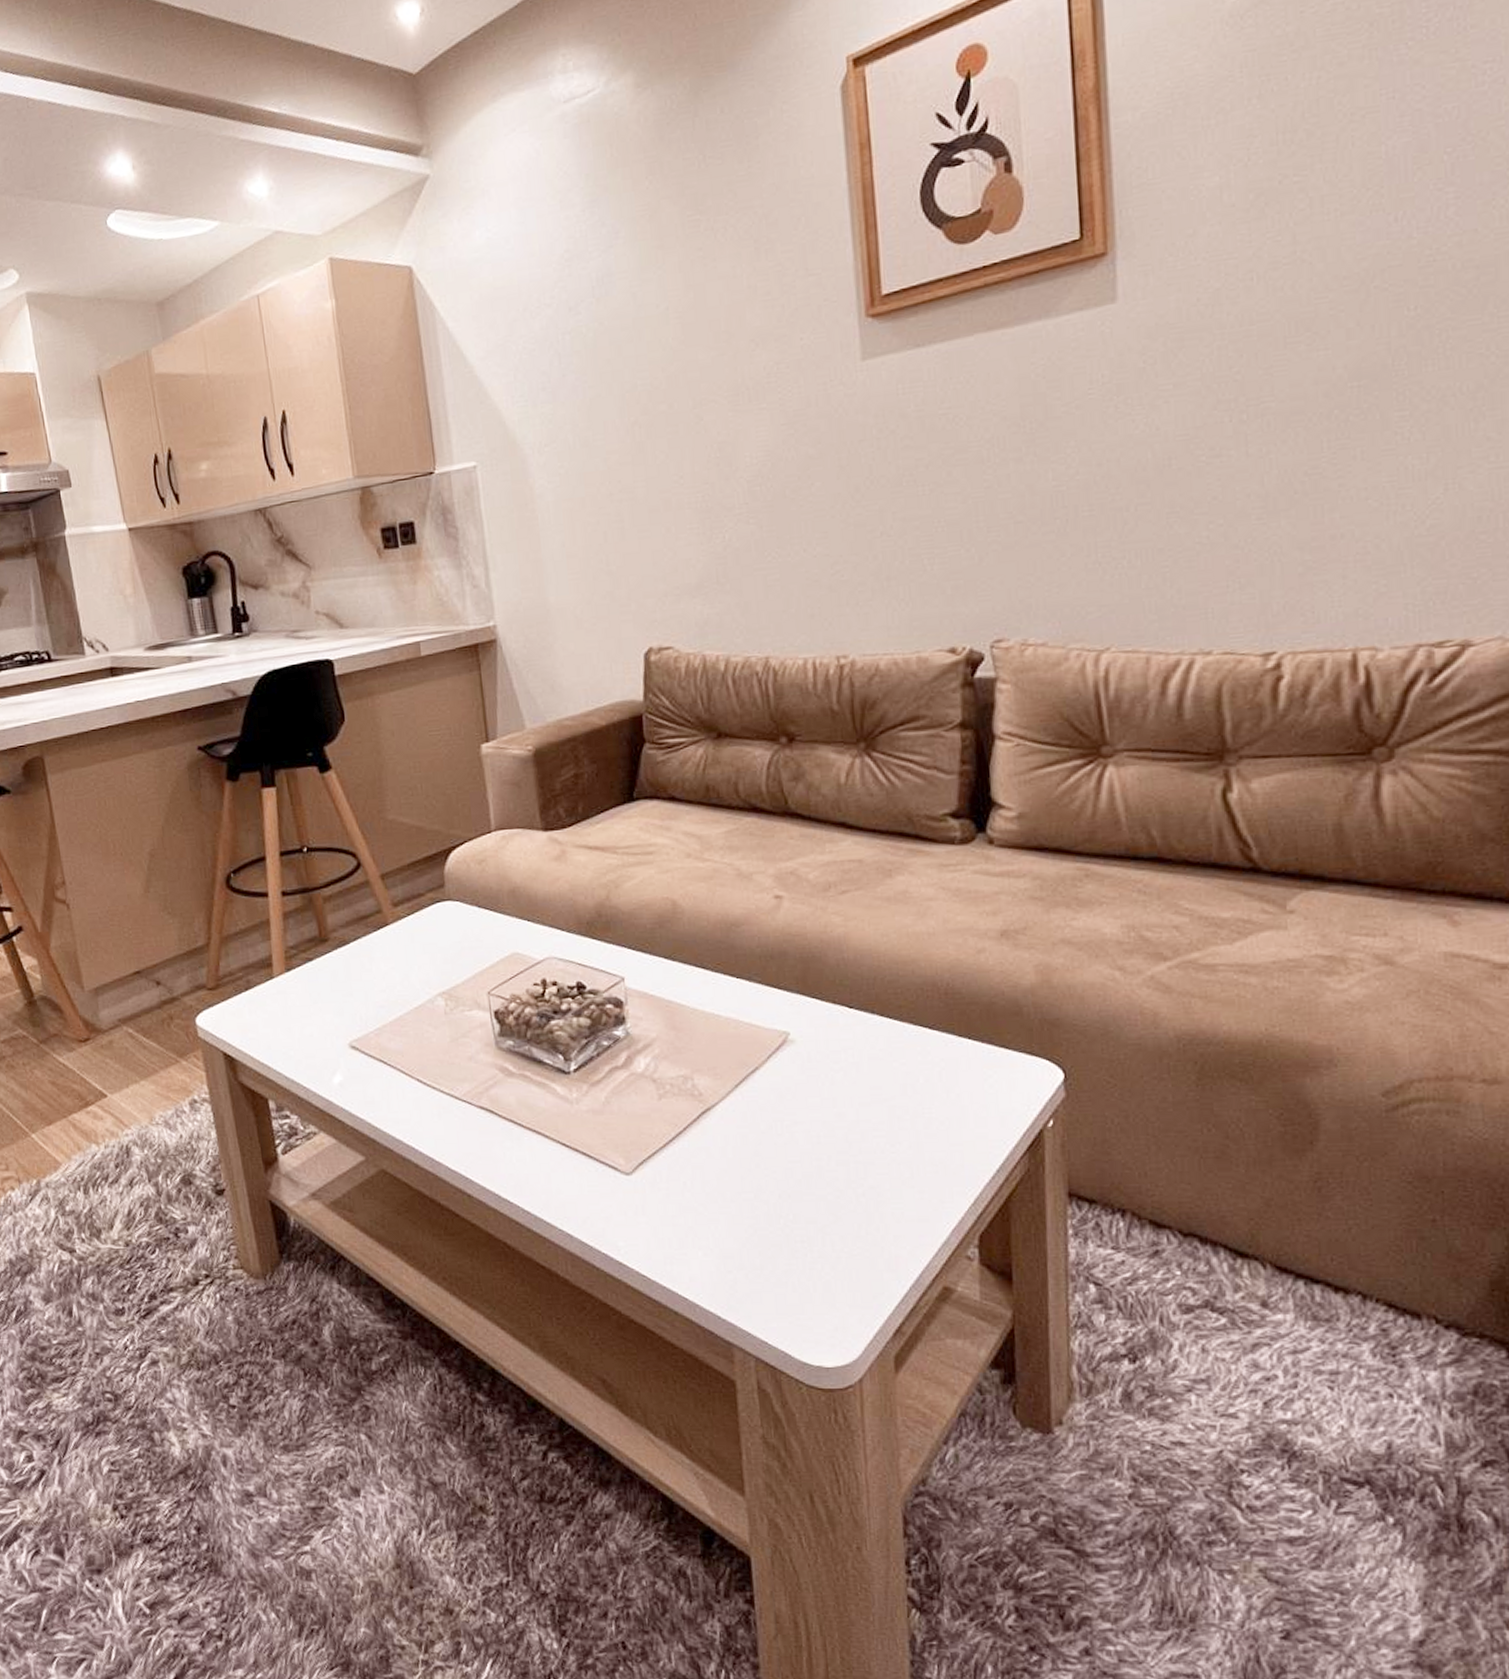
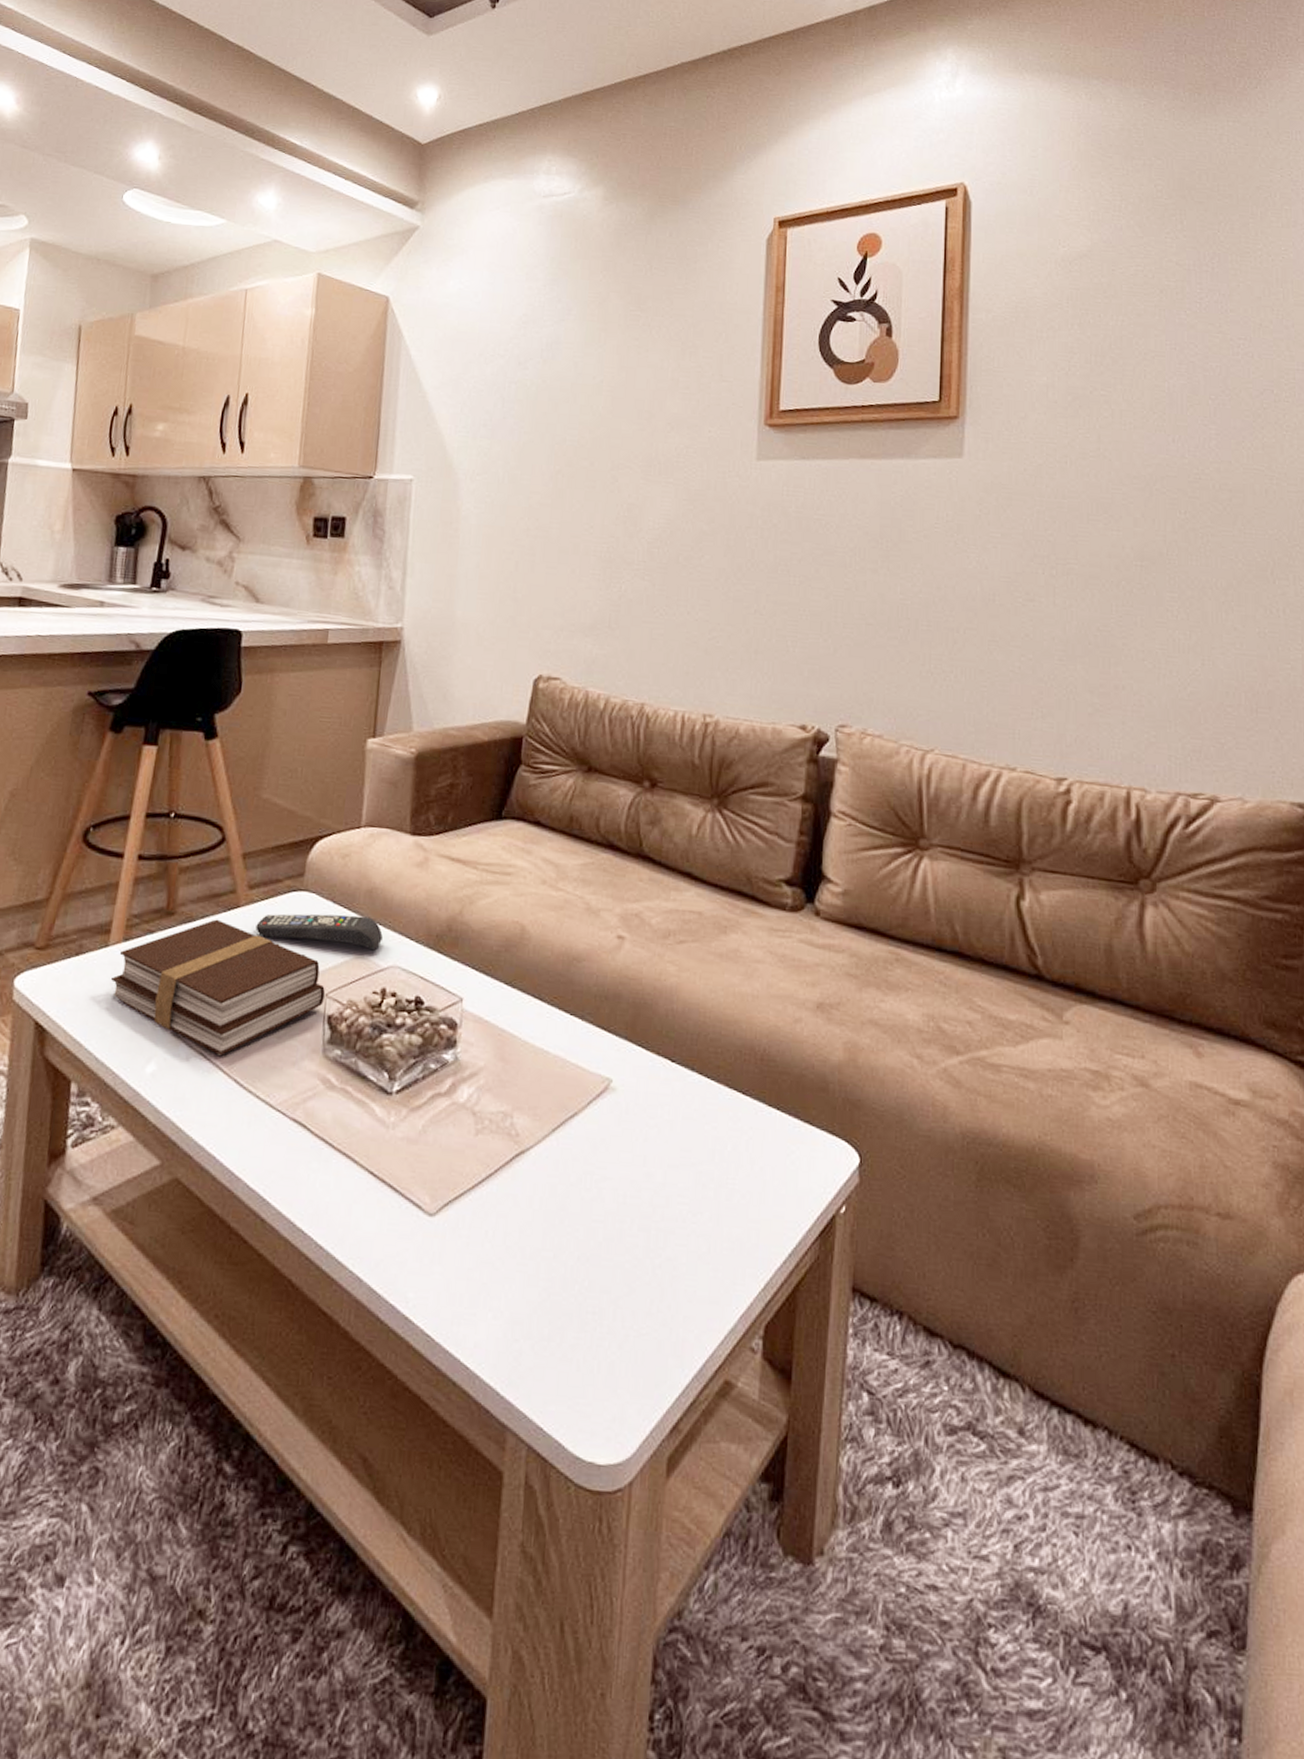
book: none [283,939,488,1060] -> present [111,919,326,1055]
remote control: none [407,915,534,949] -> present [255,914,383,949]

